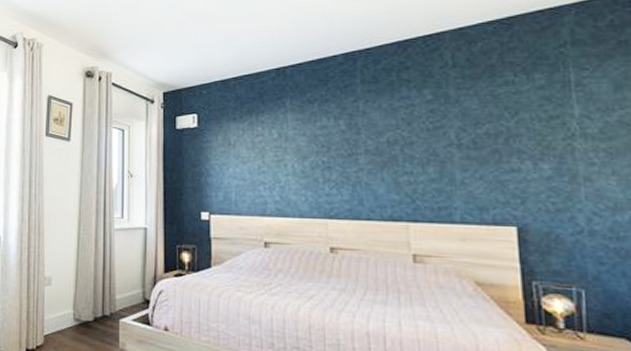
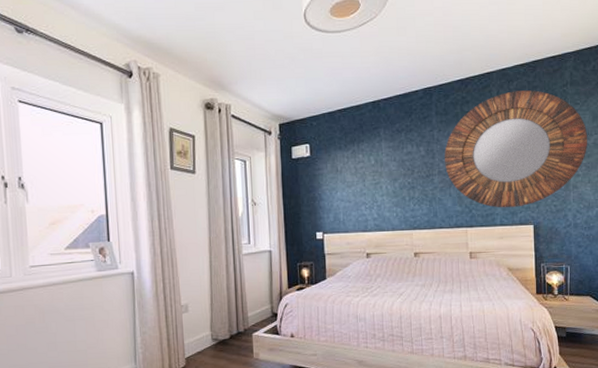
home mirror: none [374,52,608,202] -> present [445,90,588,208]

